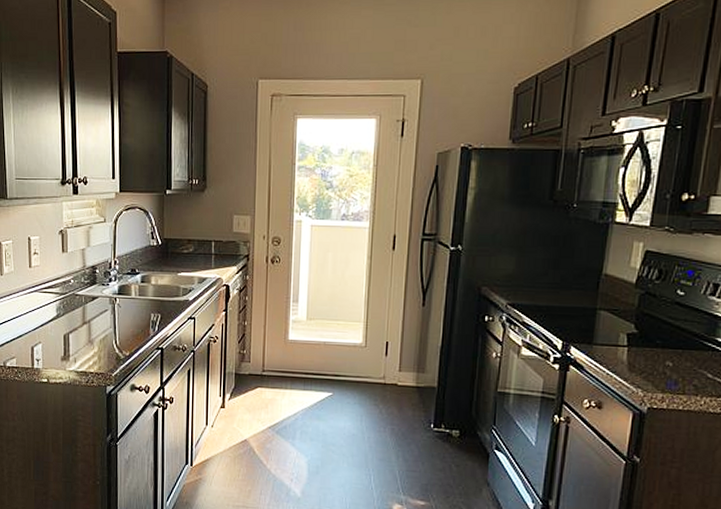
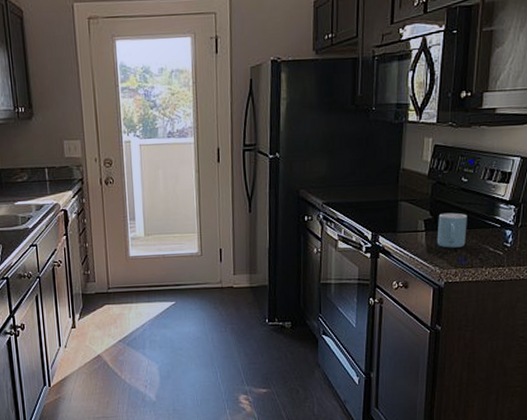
mug: none [641,328,682,370] -> present [437,212,467,248]

